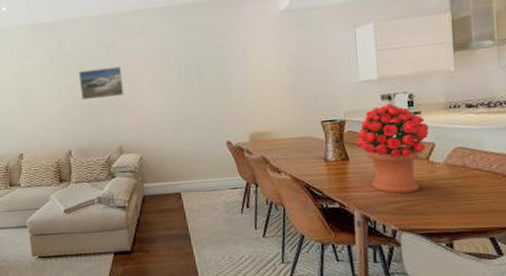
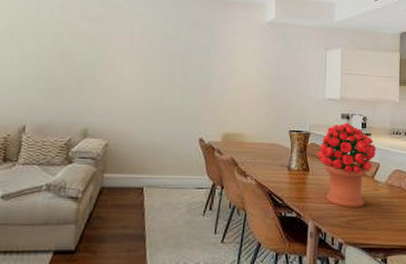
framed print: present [79,66,125,101] -> none [51,40,103,74]

